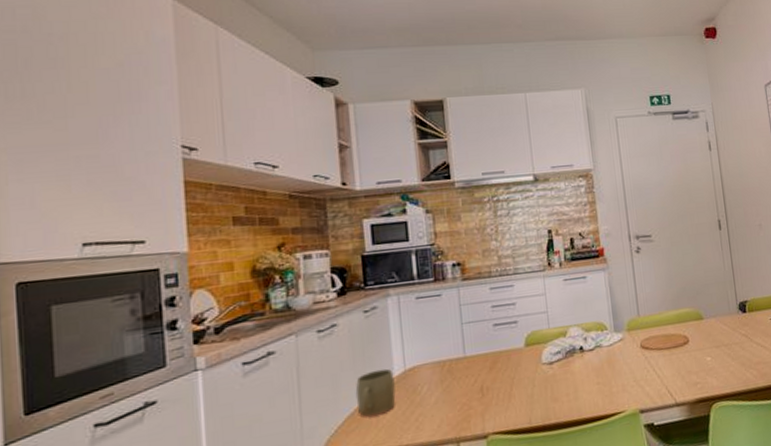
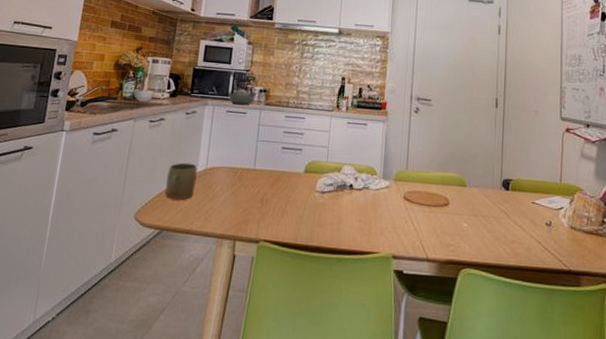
kettle: none [416,254,450,288] -> present [230,77,258,105]

